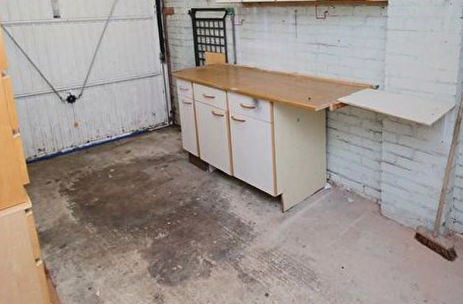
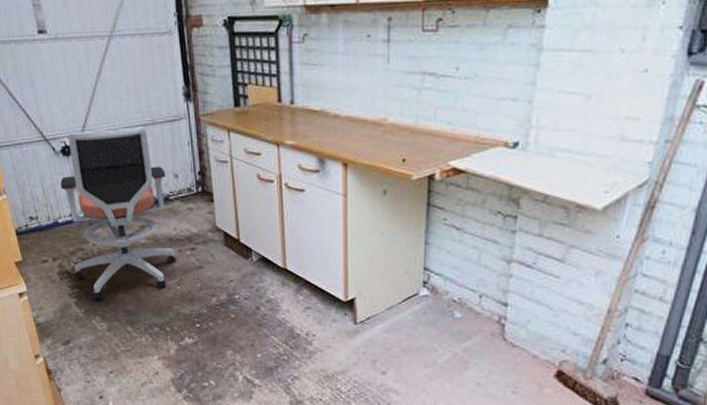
office chair: none [65,81,154,210] -> present [60,126,177,300]

